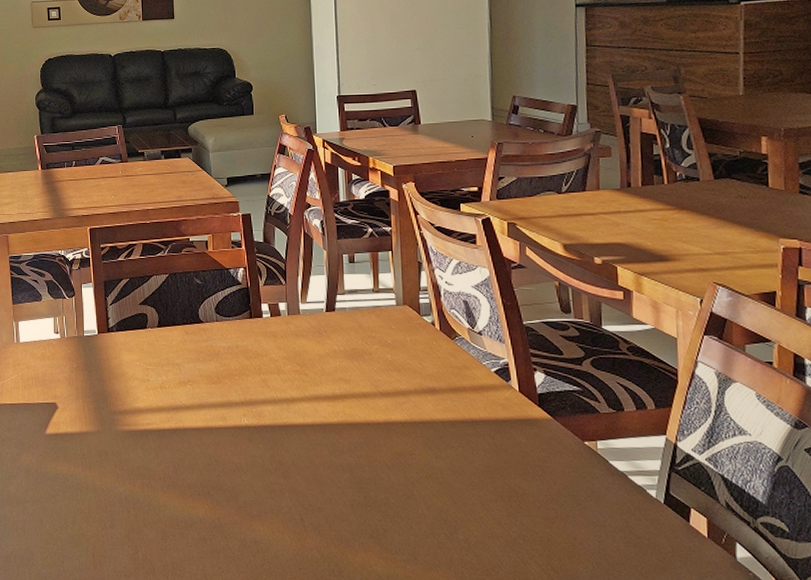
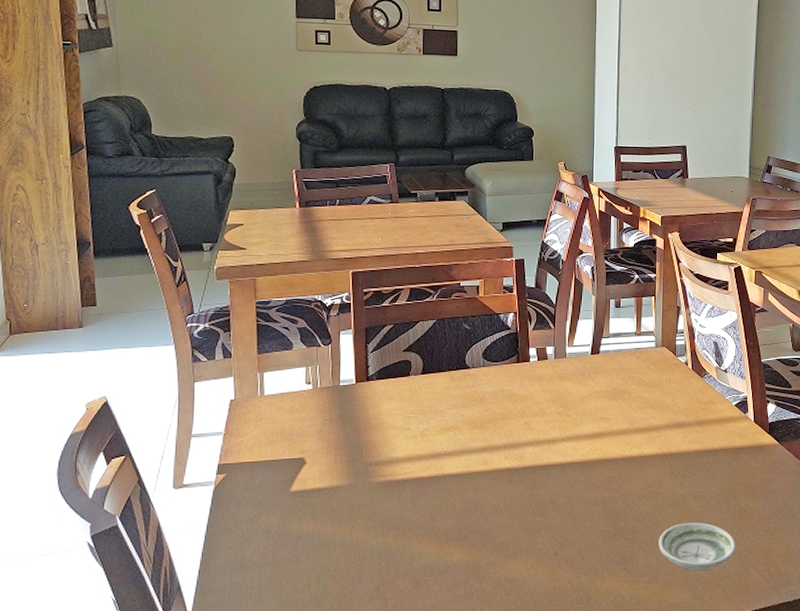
saucer: none [415,500,508,557] -> present [658,523,736,572]

